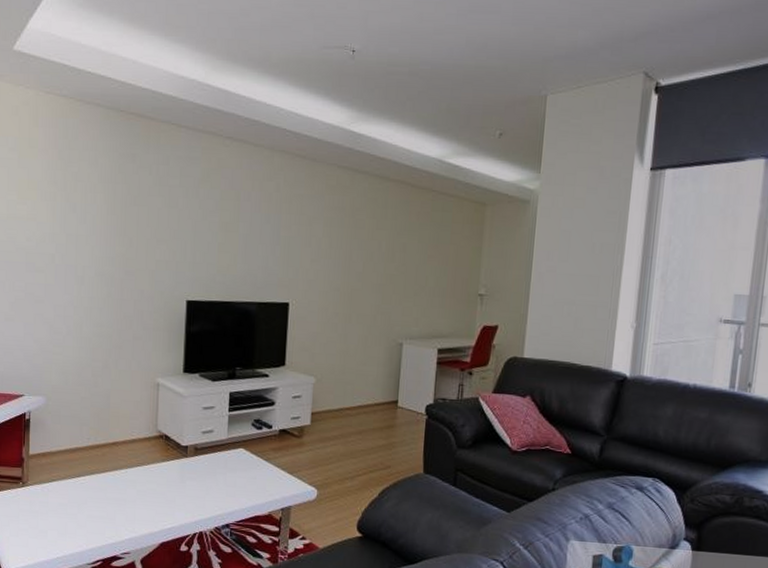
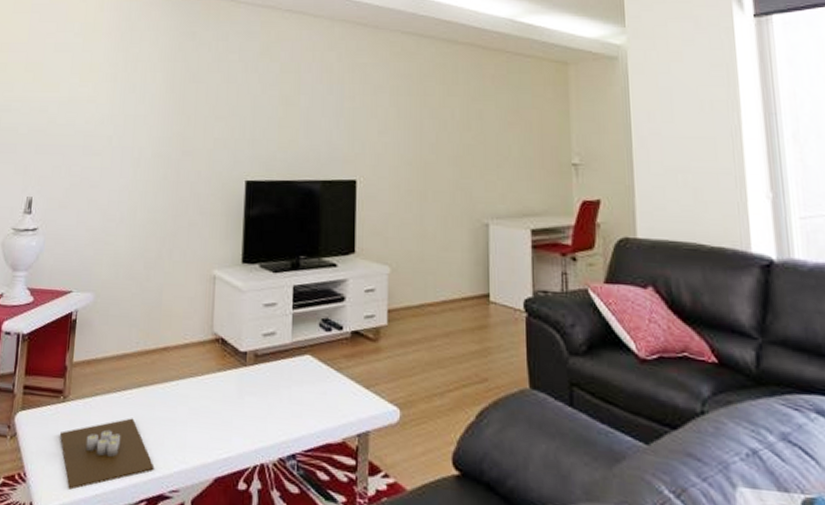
candle: none [22,499,108,554] -> present [60,418,154,490]

